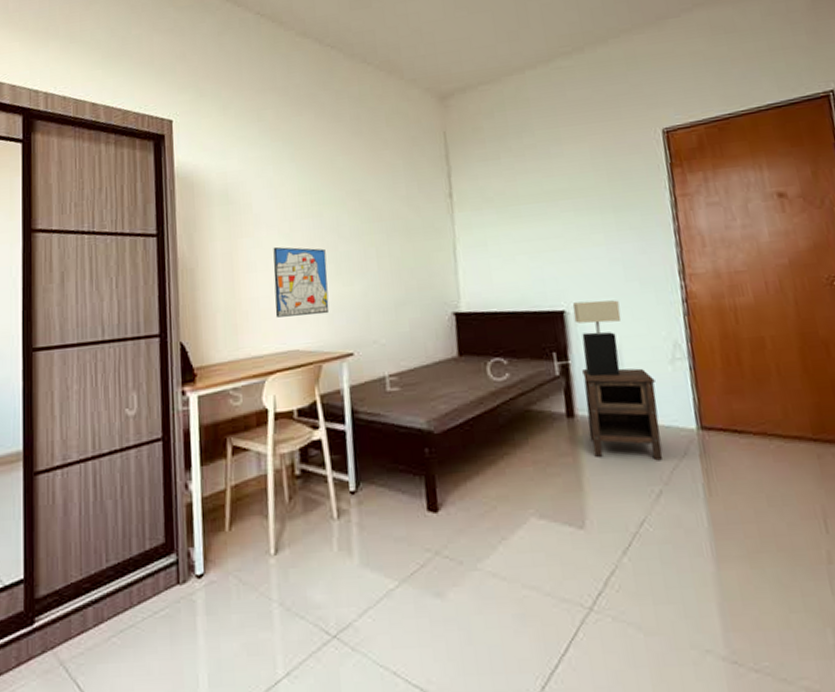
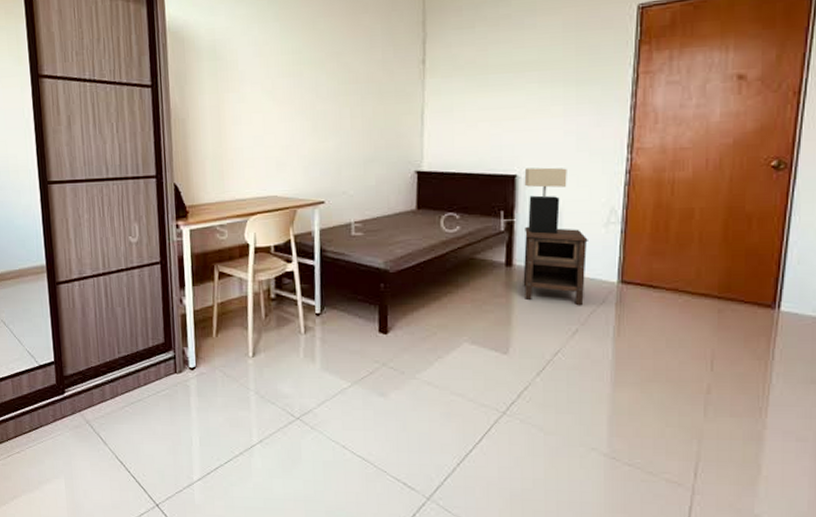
wall art: present [273,246,330,318] -> none [256,102,305,167]

